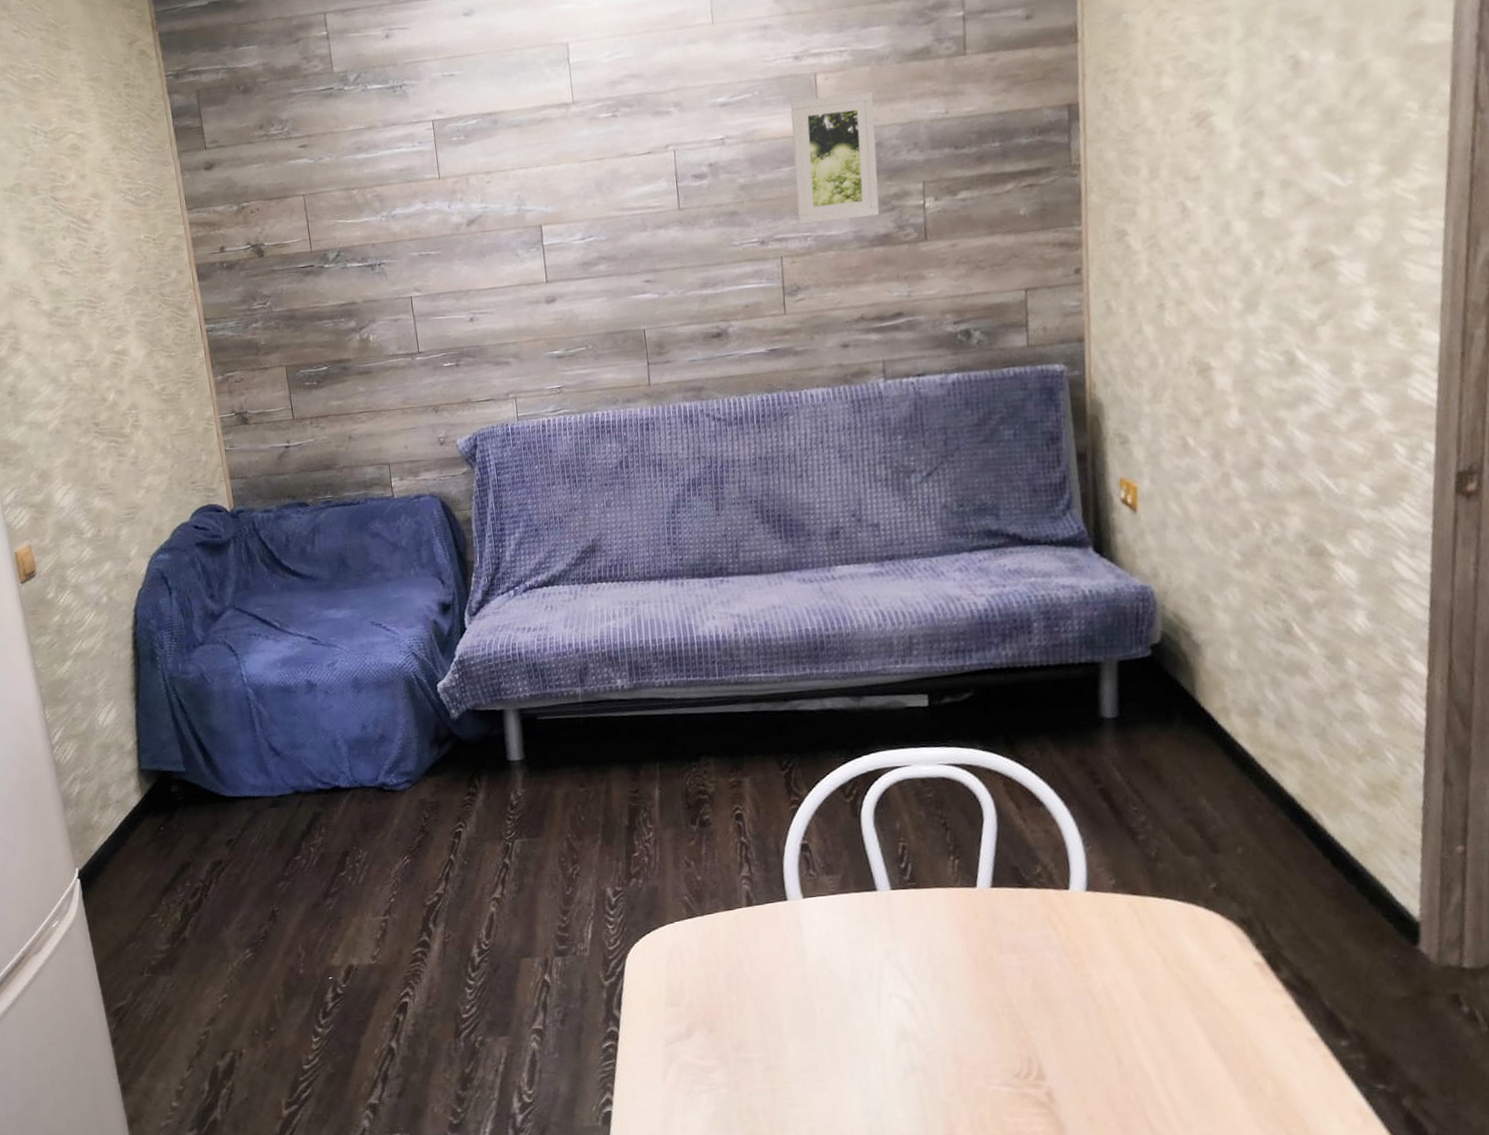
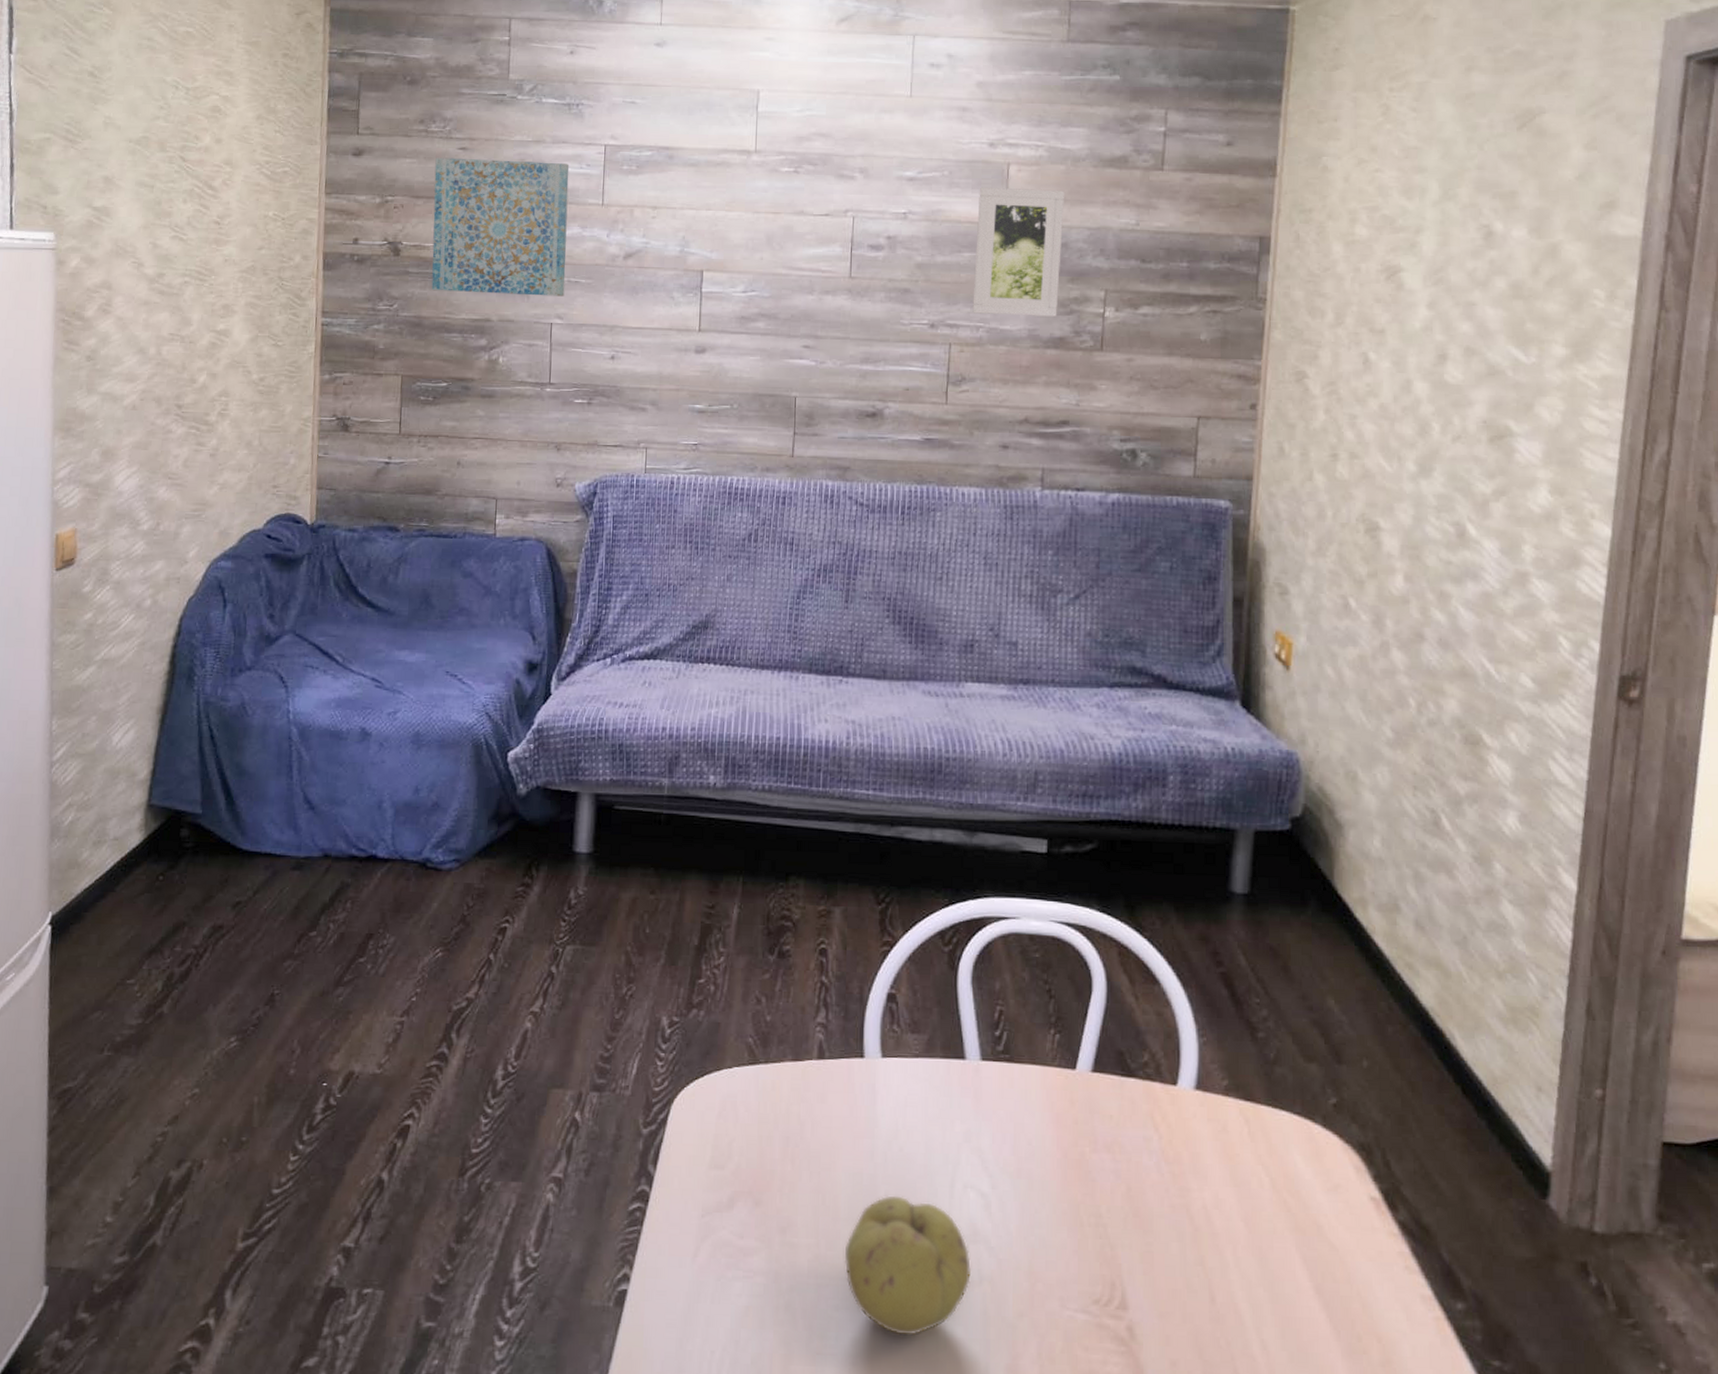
wall art: none [280,144,419,284] -> present [431,157,570,296]
fruit: none [792,1009,905,1121] -> present [844,1195,971,1336]

